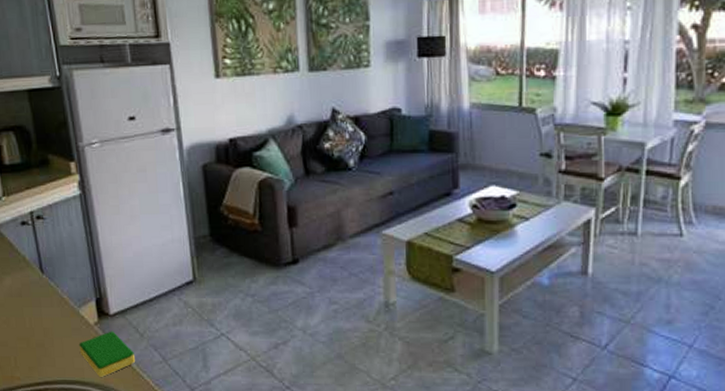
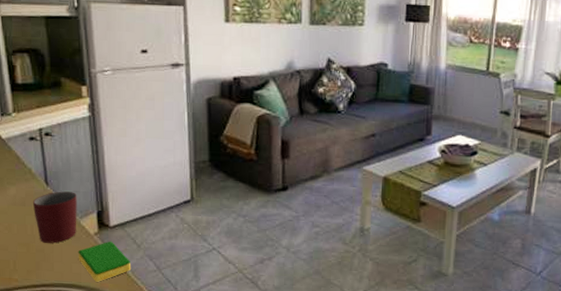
mug: none [30,279,76,336] -> present [33,191,77,243]

